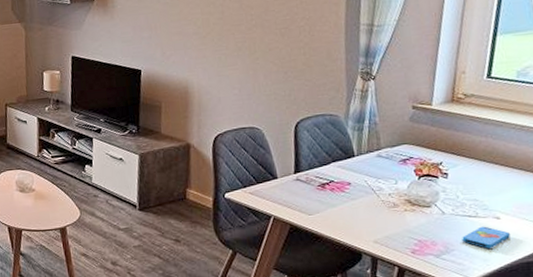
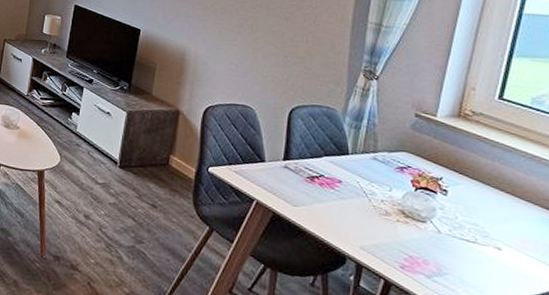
smartphone: present [462,226,511,249] -> none [457,254,513,281]

